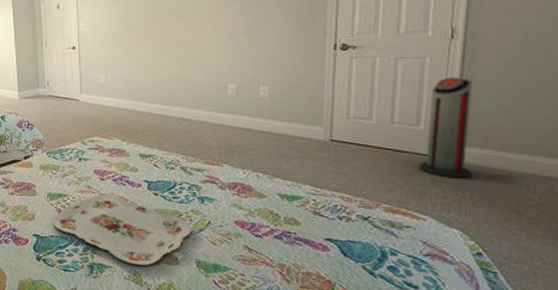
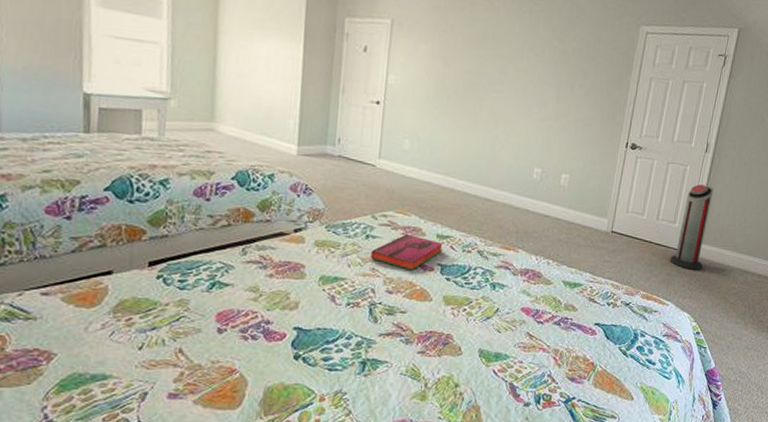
serving tray: present [52,194,191,266] -> none [321,278,479,358]
hardback book: none [85,155,147,187] -> present [371,233,443,270]

